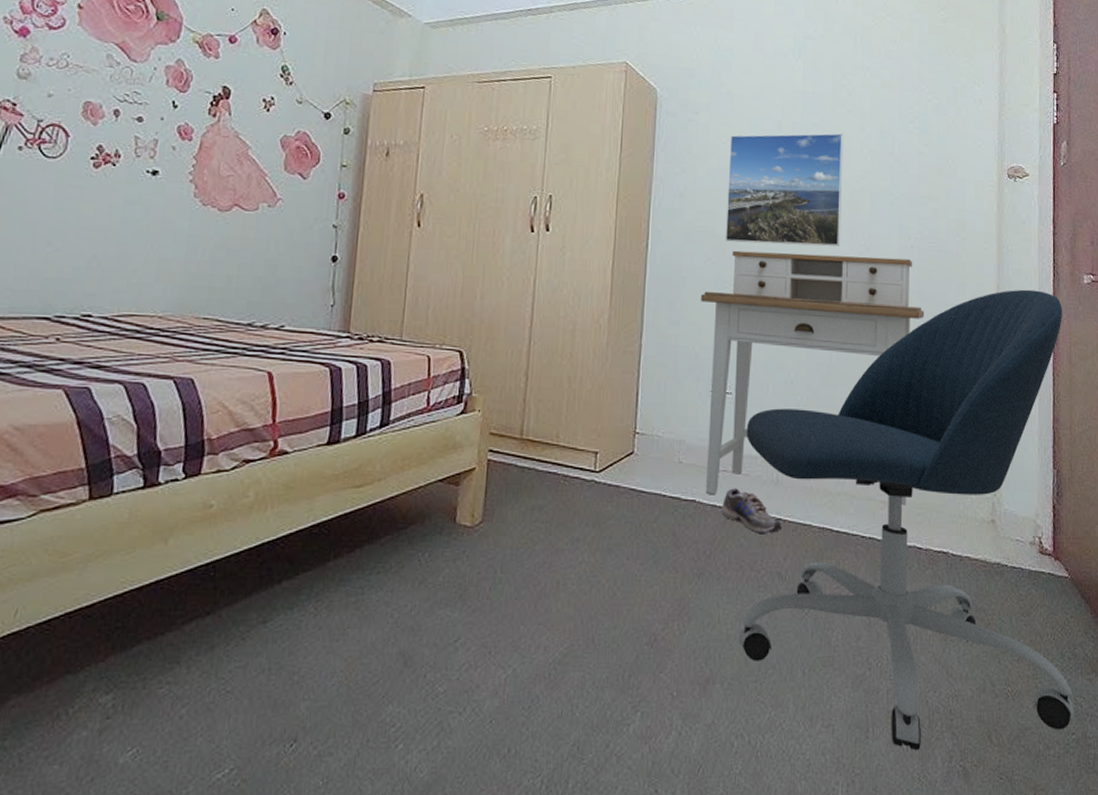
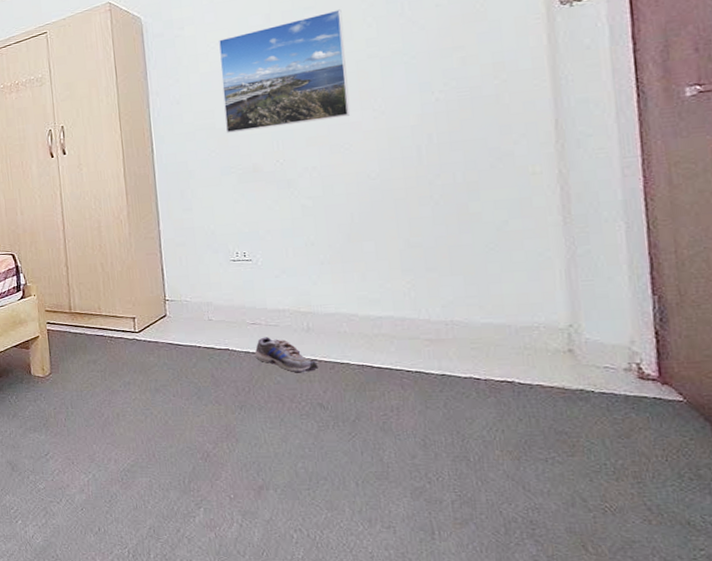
desk: present [701,250,925,508] -> none [210,113,461,345]
office chair: present [737,289,1075,751] -> none [270,115,703,553]

